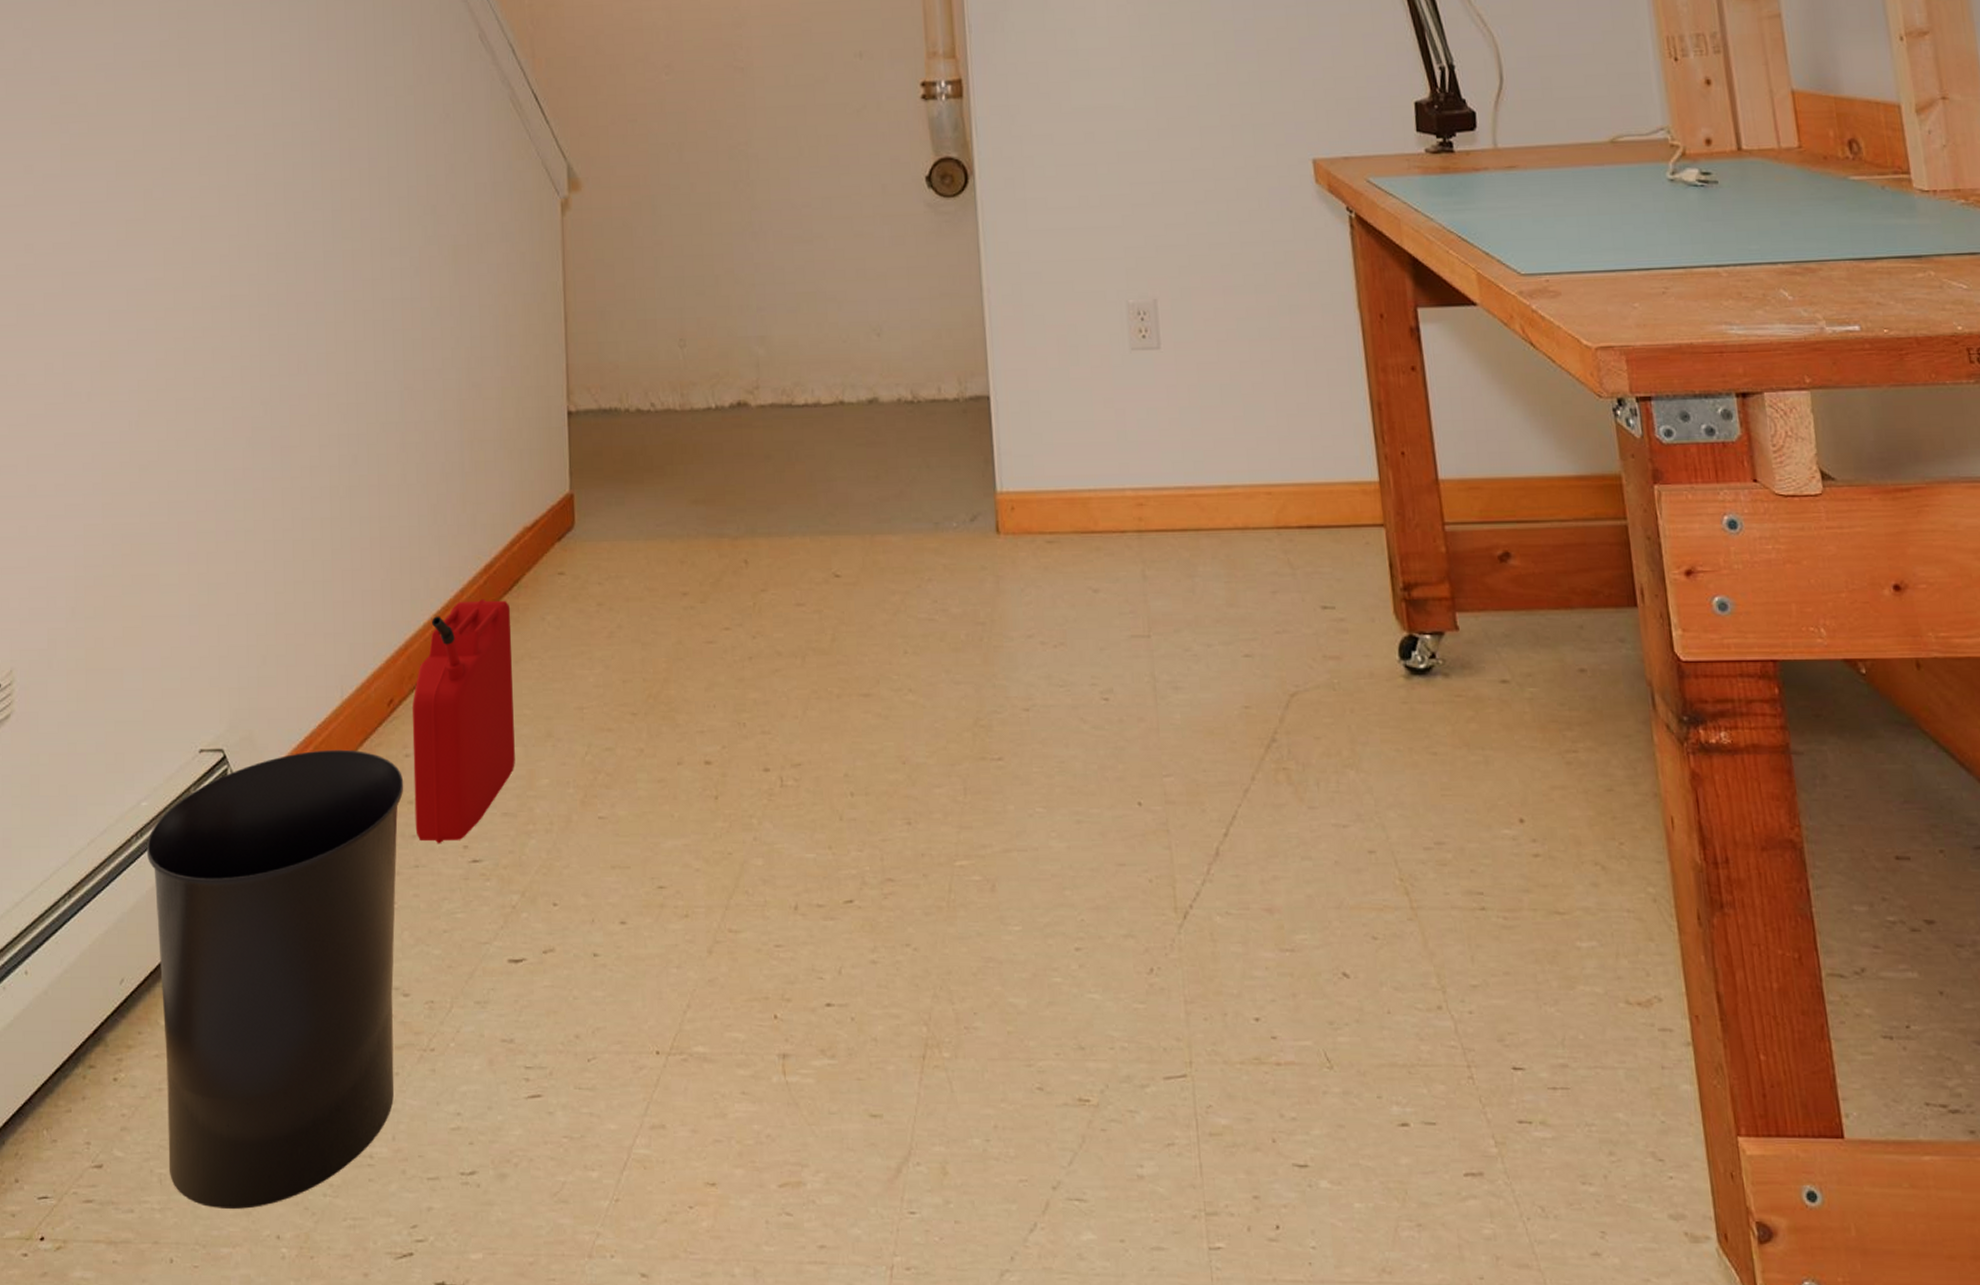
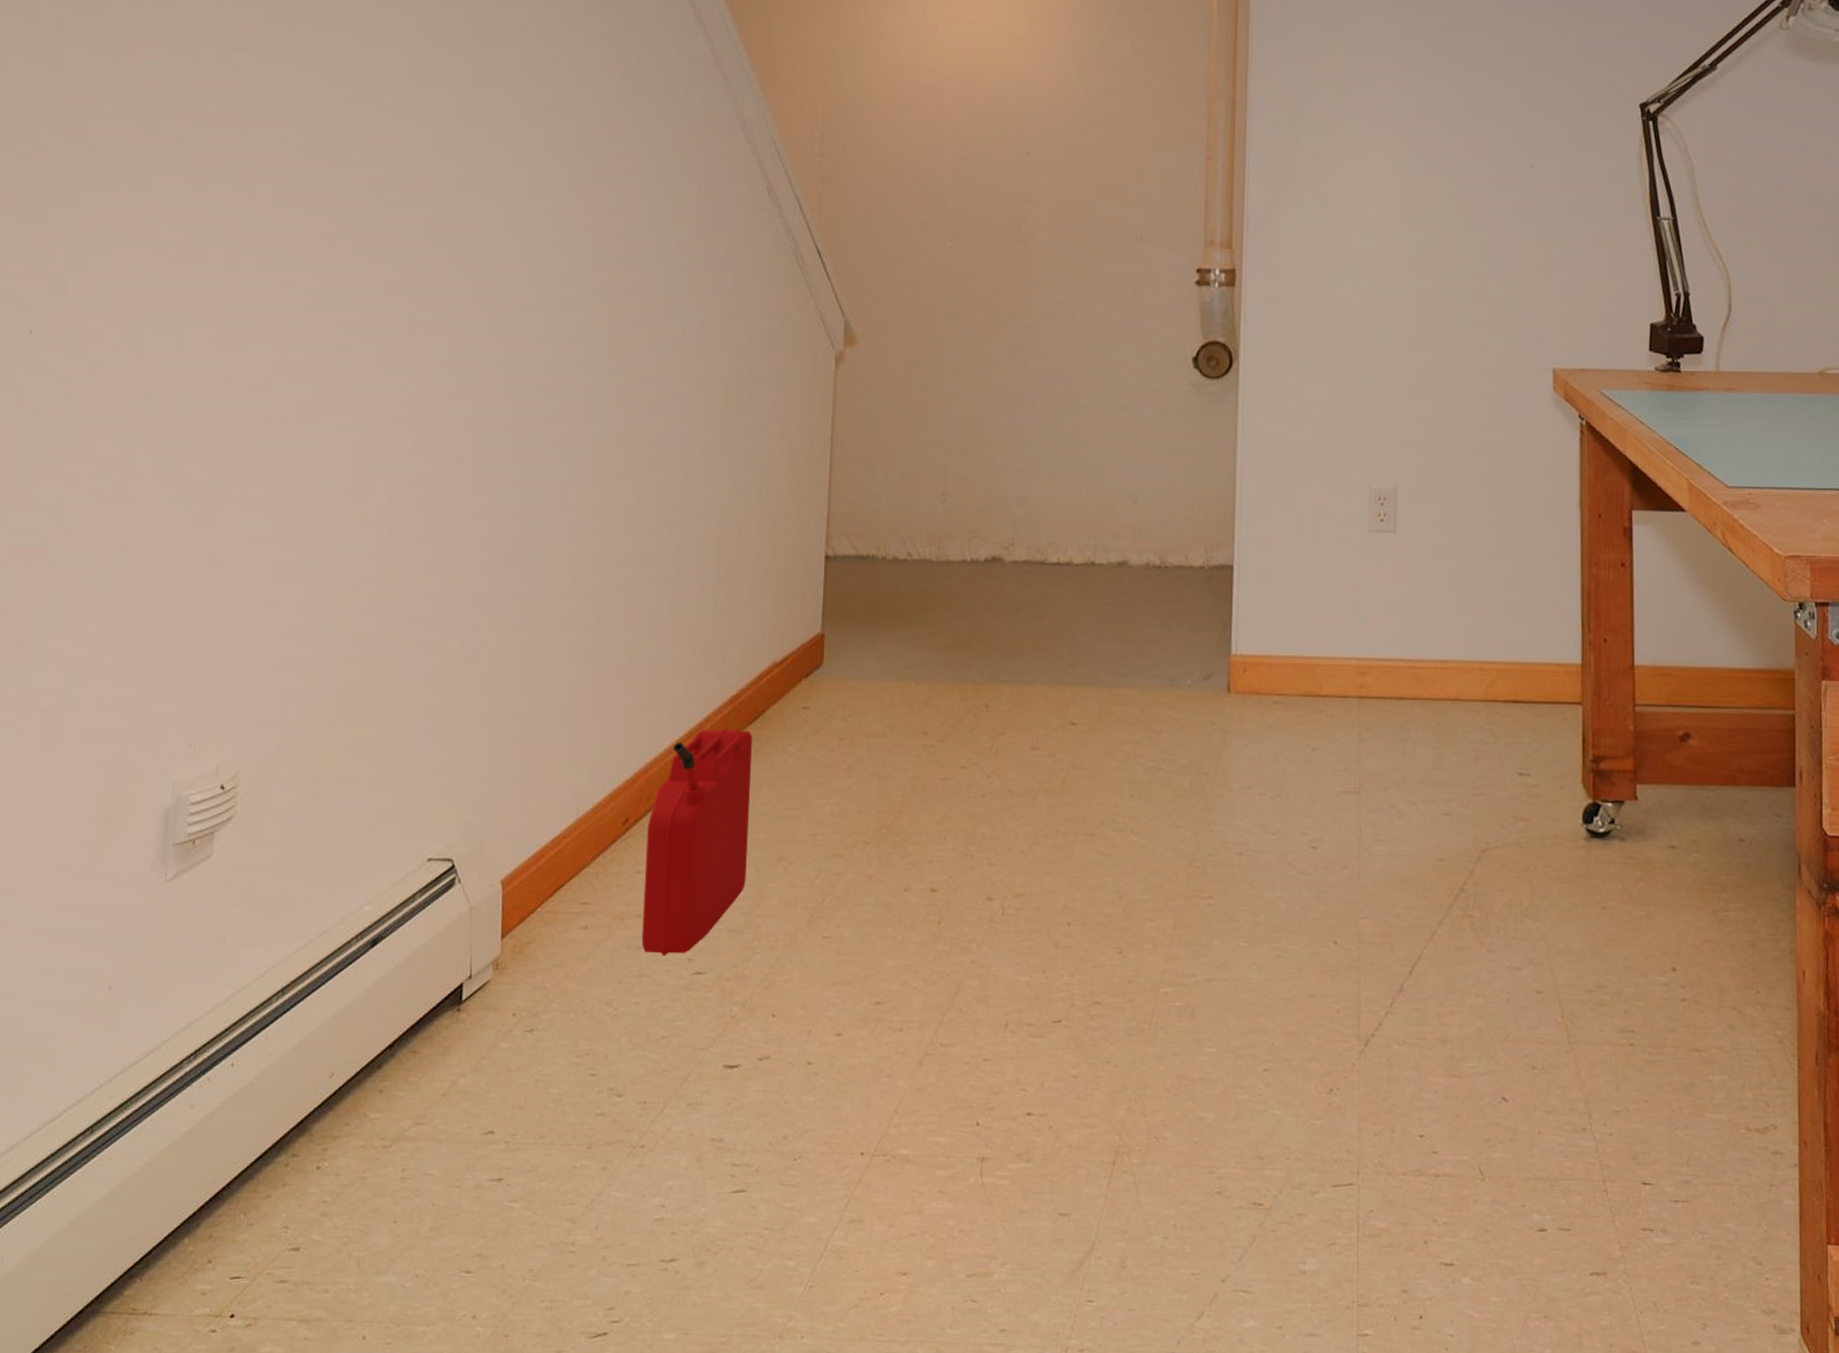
waste bin: present [146,749,404,1209] -> none [366,863,634,1290]

